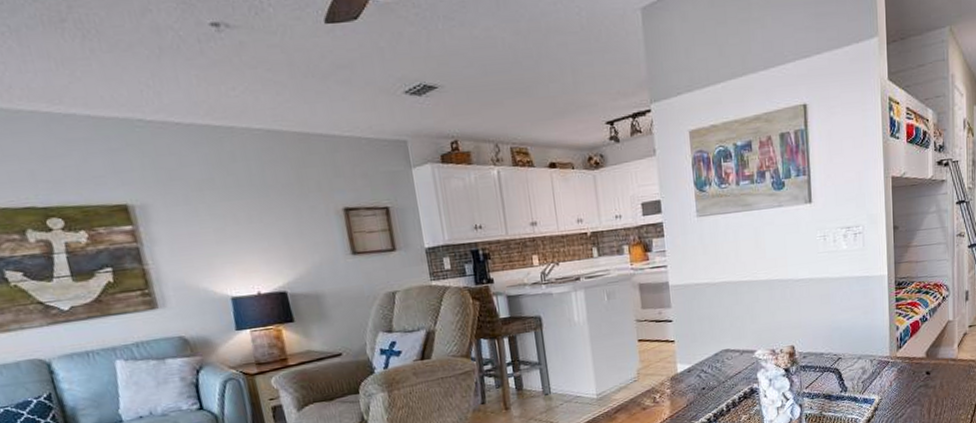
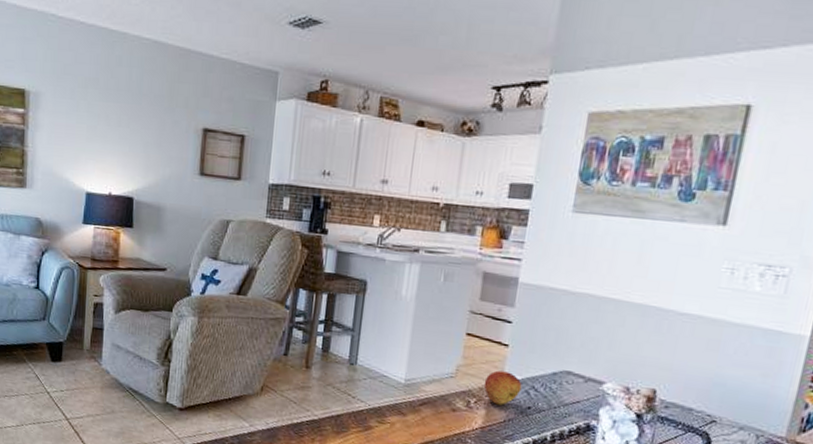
fruit: none [662,363,694,394] -> present [483,370,522,406]

